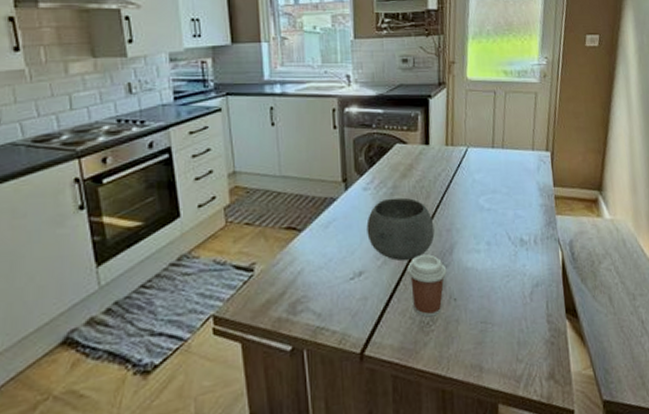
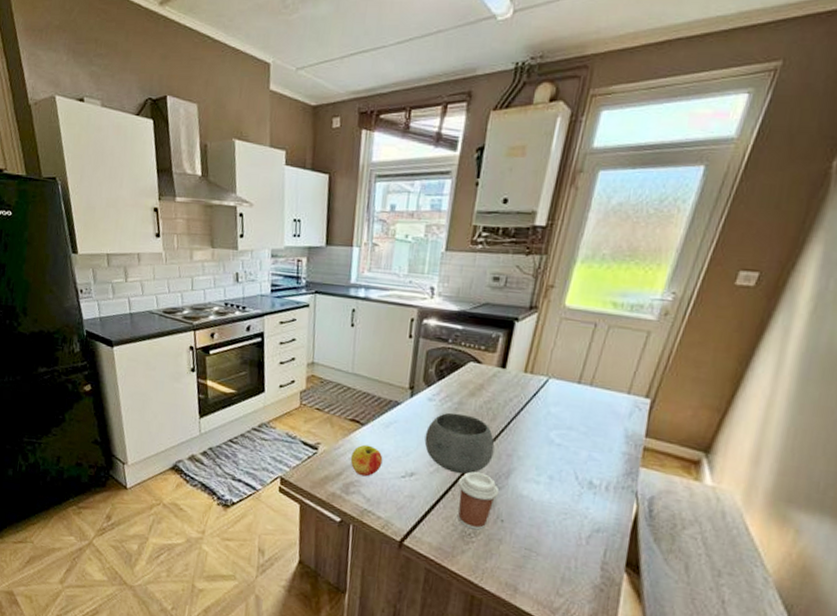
apple: none [292,252,328,290] -> present [350,444,383,477]

